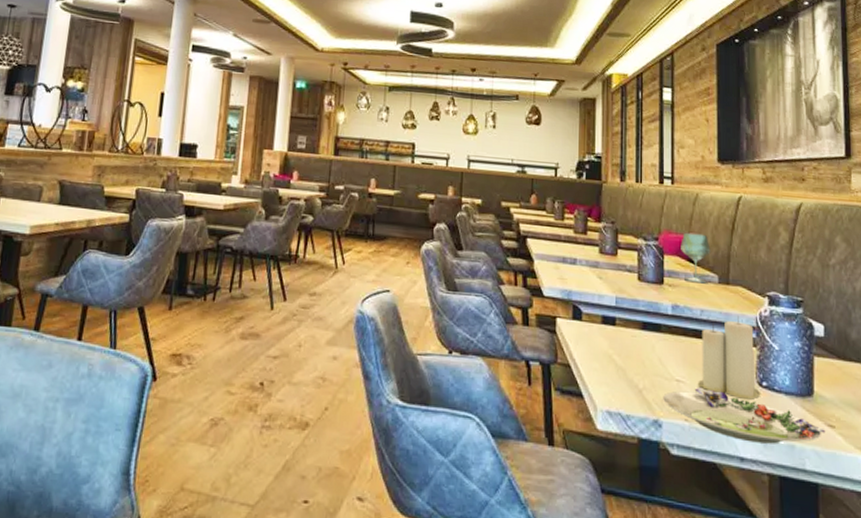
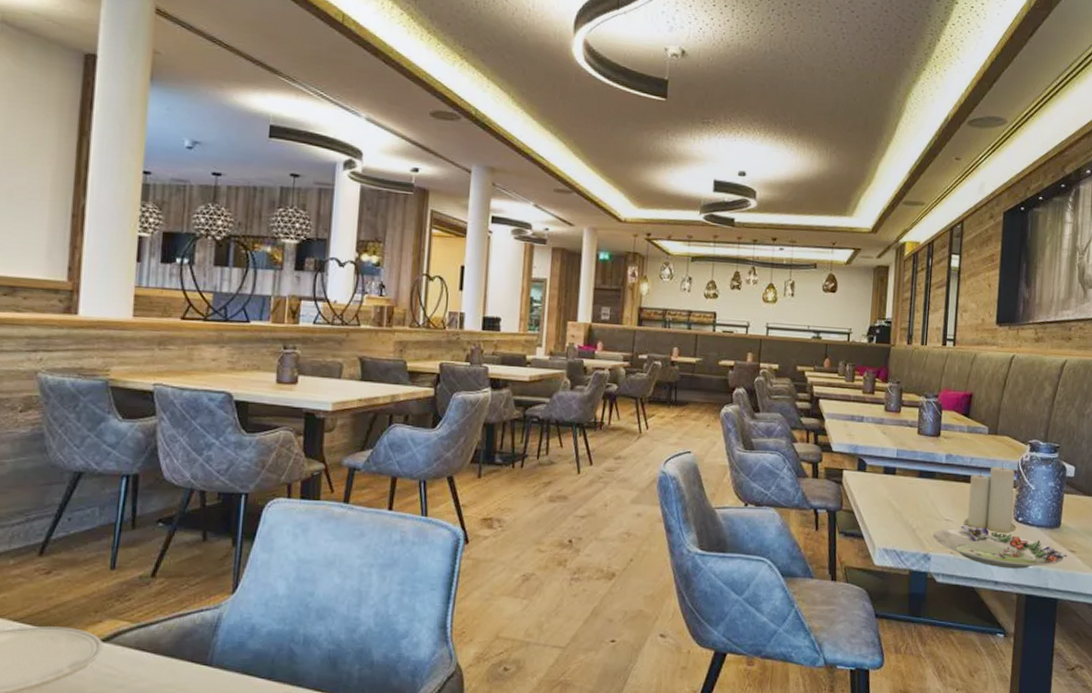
wine glass: present [681,232,711,284] -> none [957,389,984,435]

